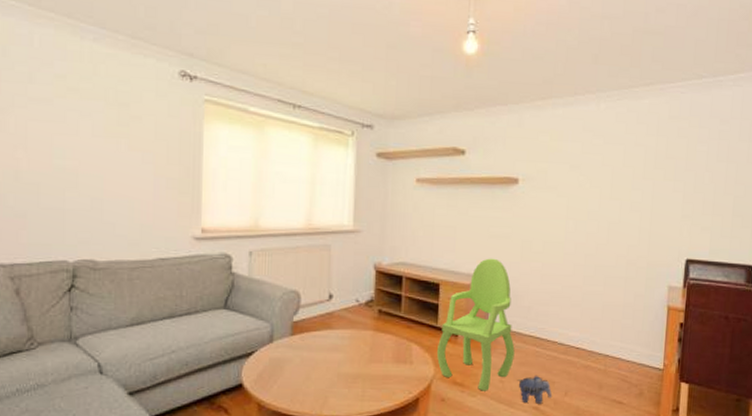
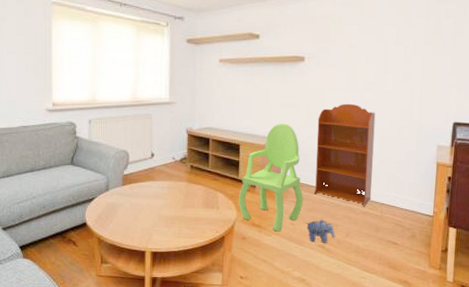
bookcase: none [527,235,600,360] -> present [314,103,376,207]

